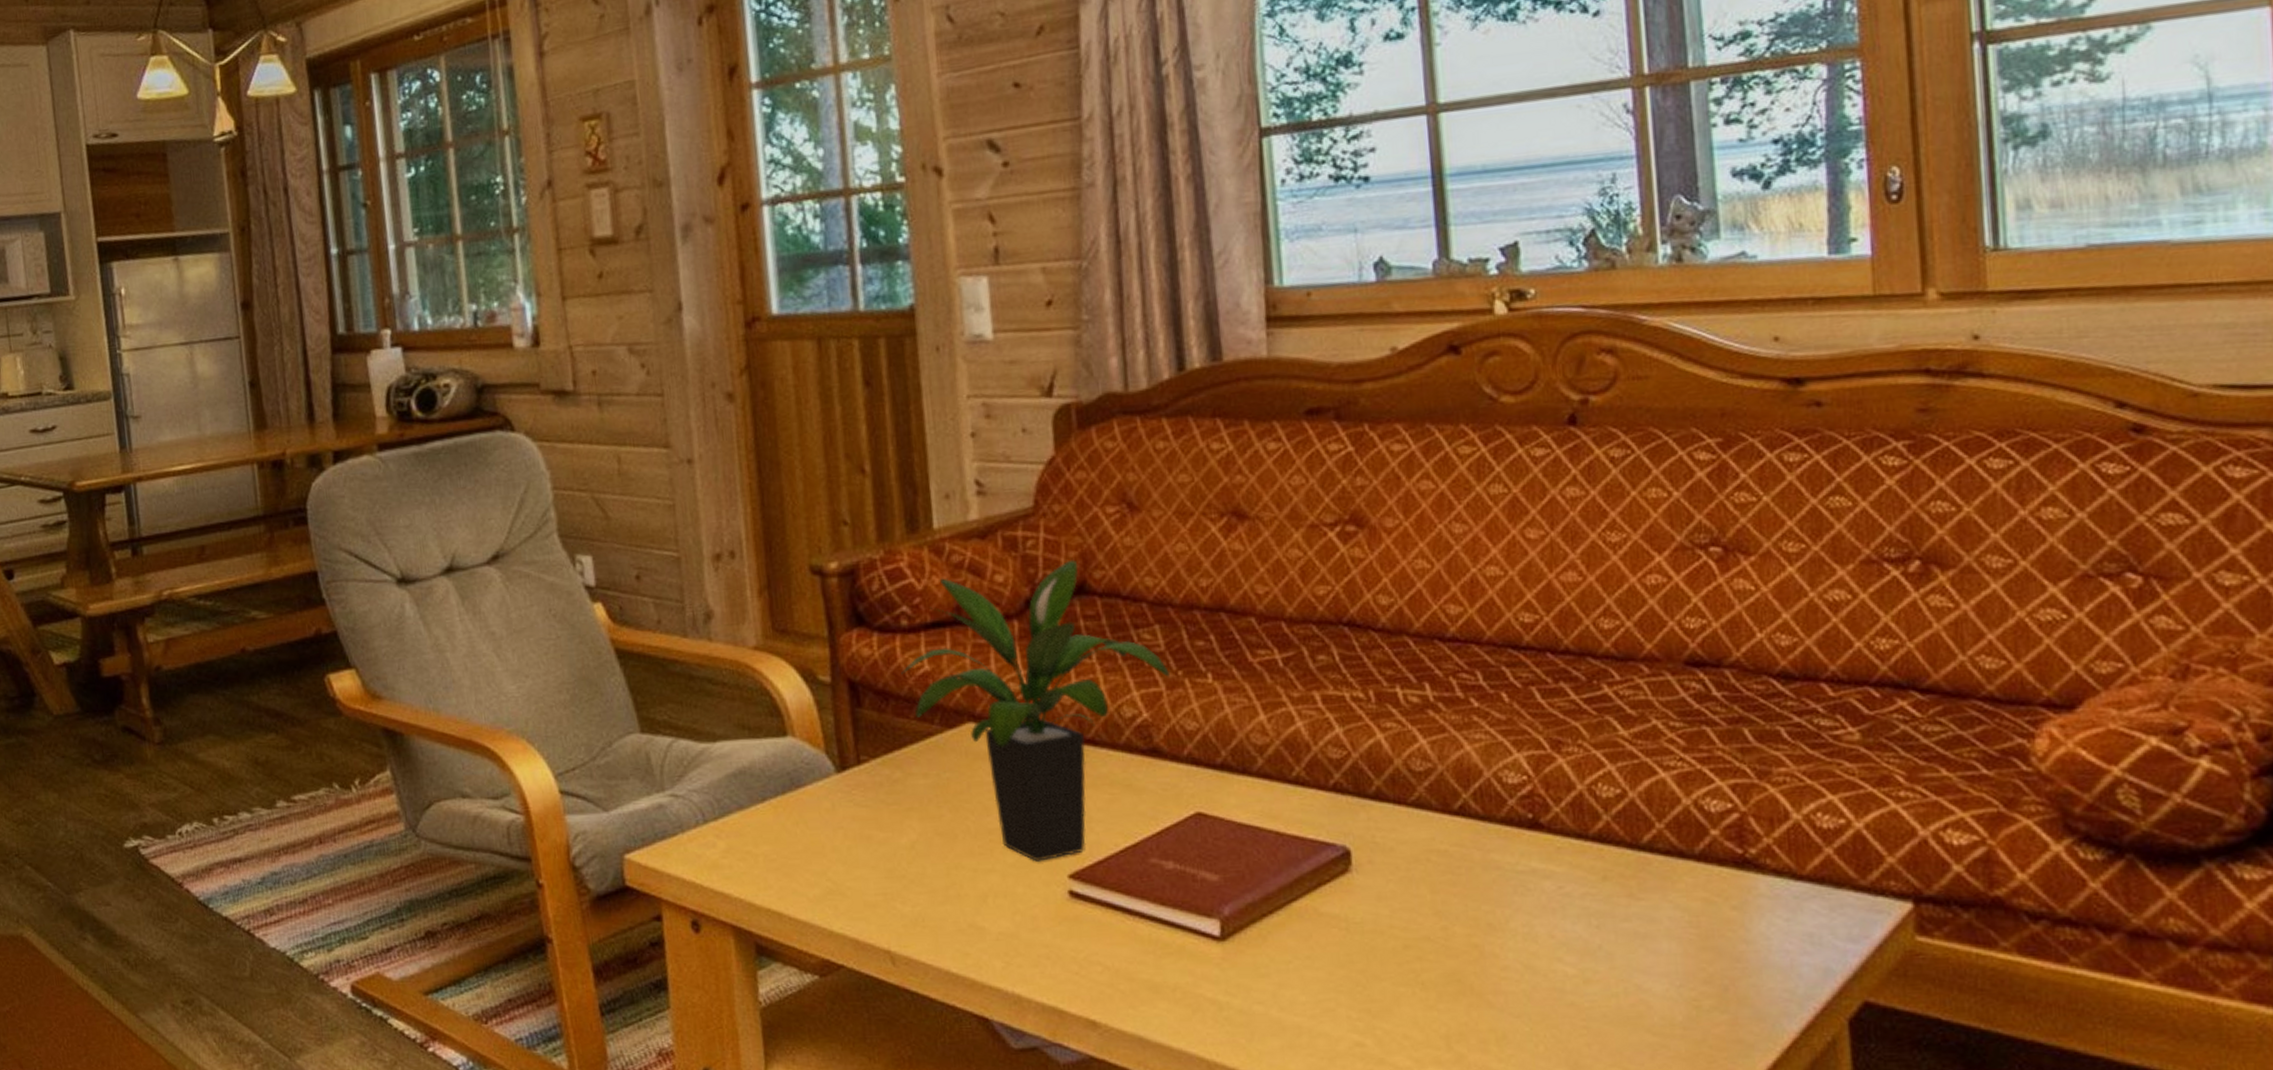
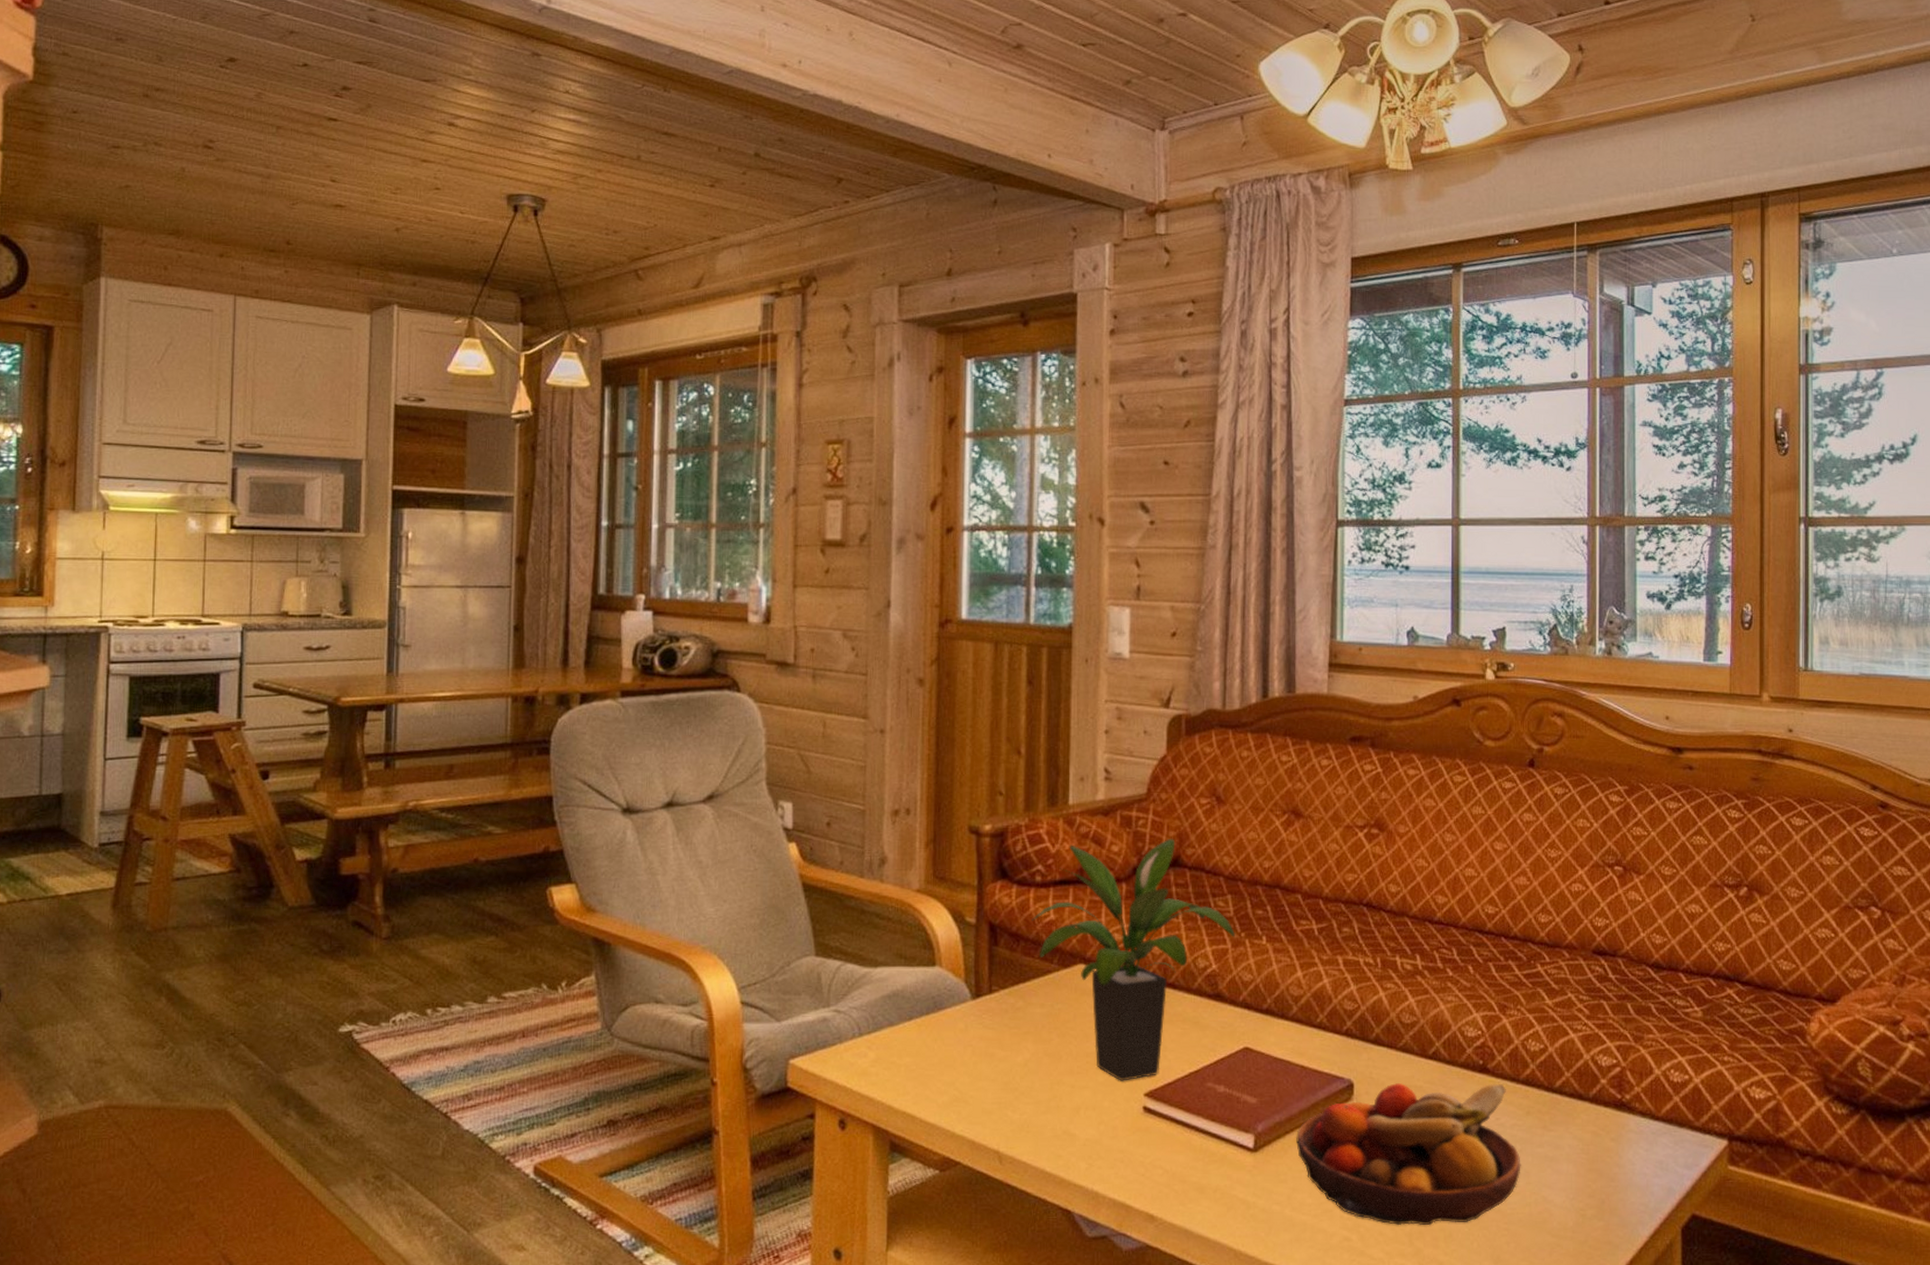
fruit bowl: none [1277,842,1600,1026] -> present [1296,1083,1521,1226]

